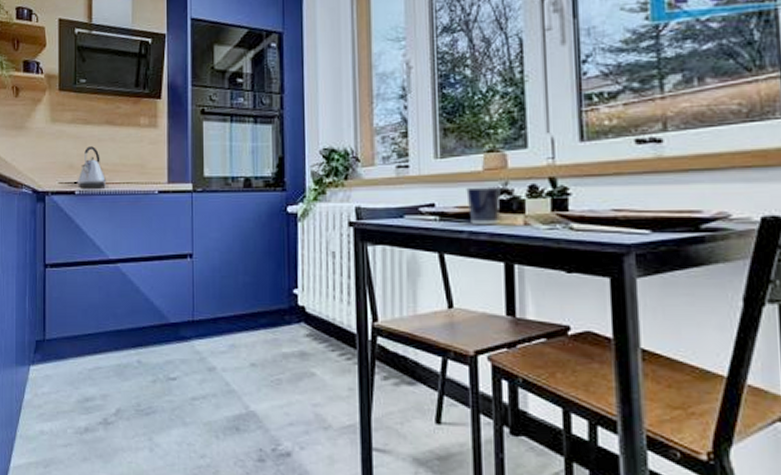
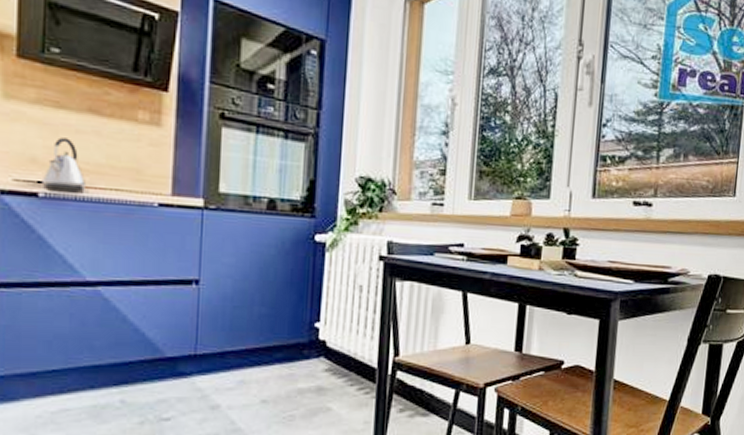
mug: present [466,186,501,224] -> none [493,230,523,267]

